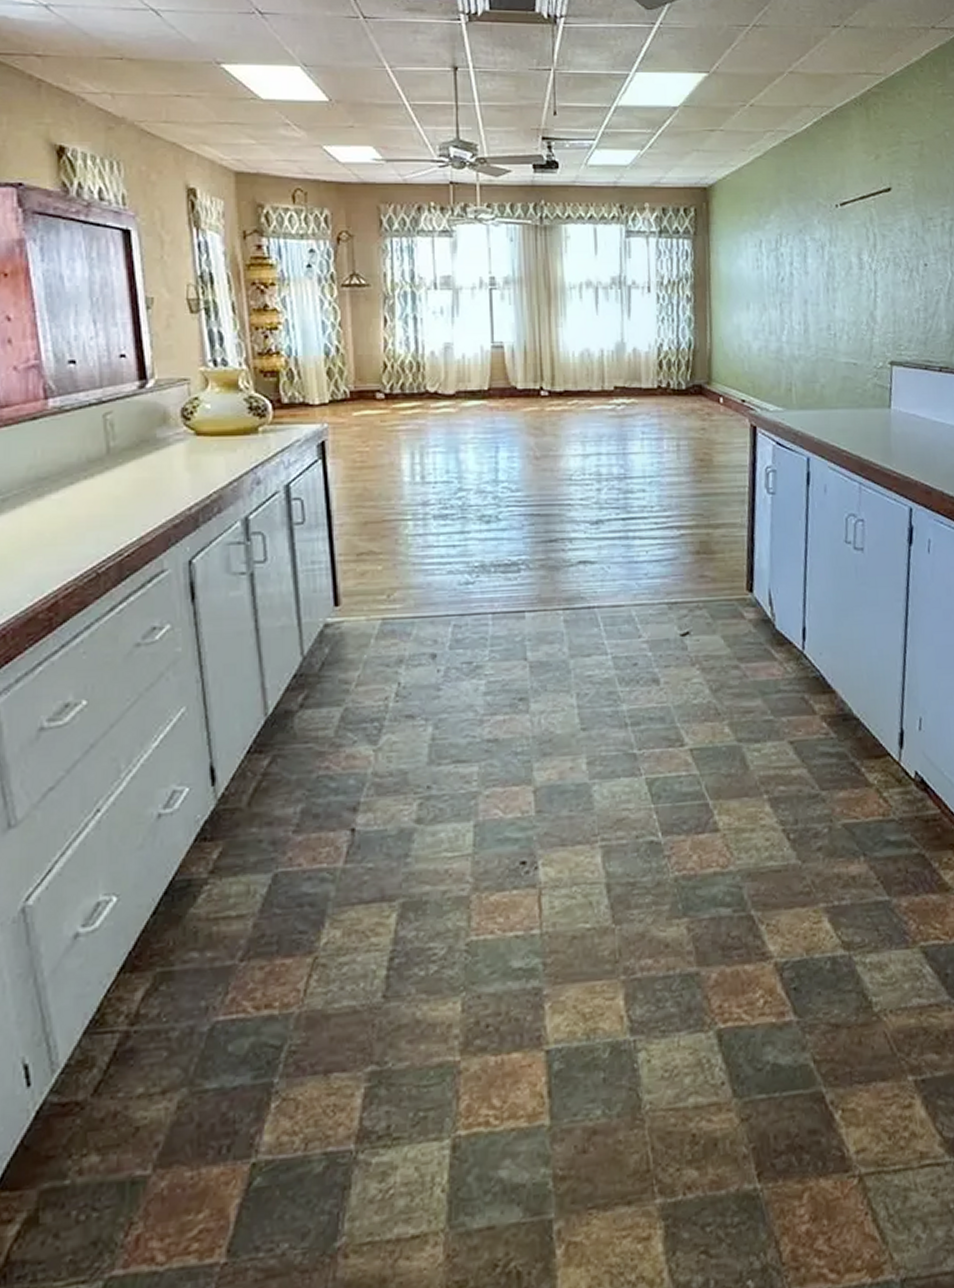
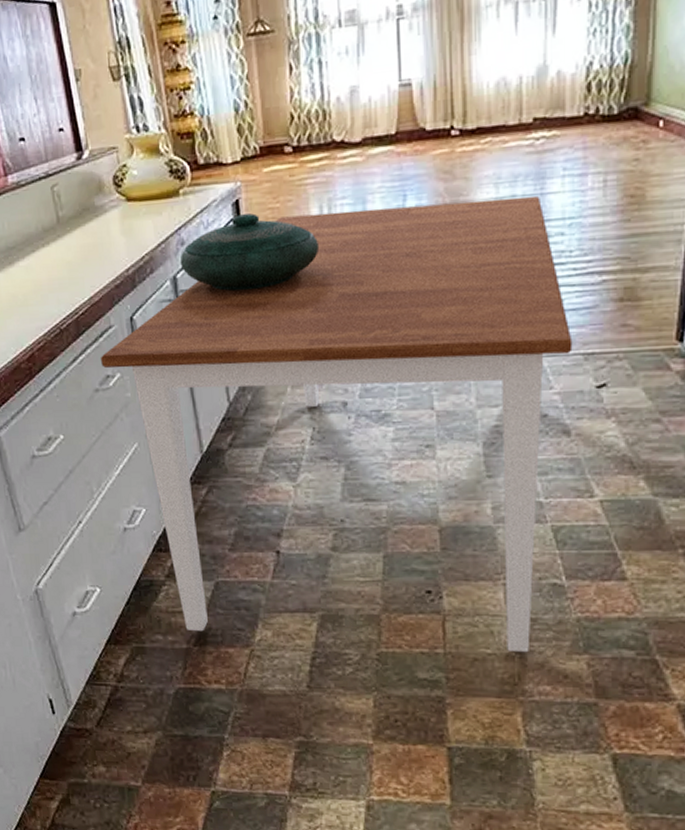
dining table: none [145,455,658,942] -> present [100,196,573,653]
decorative bowl: none [254,456,410,535] -> present [180,213,320,291]

